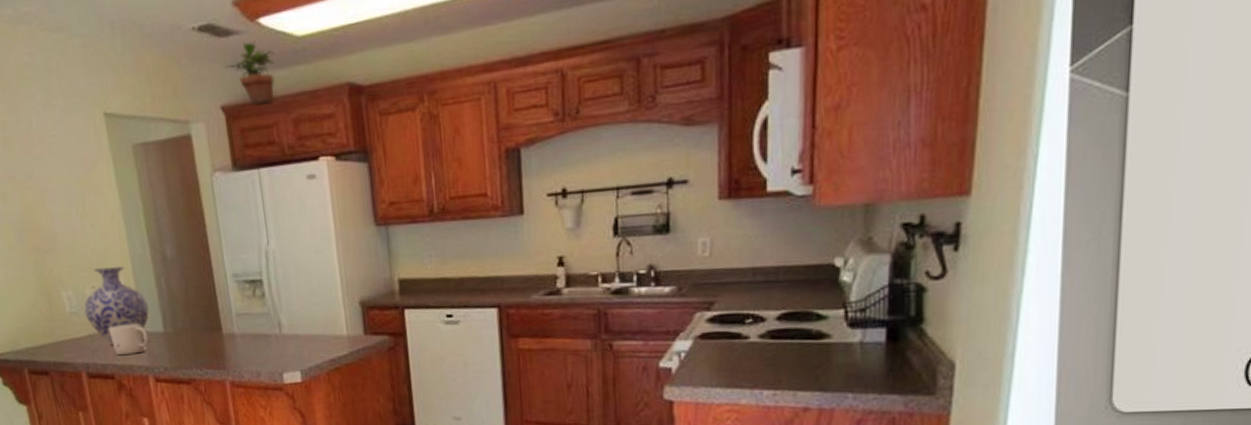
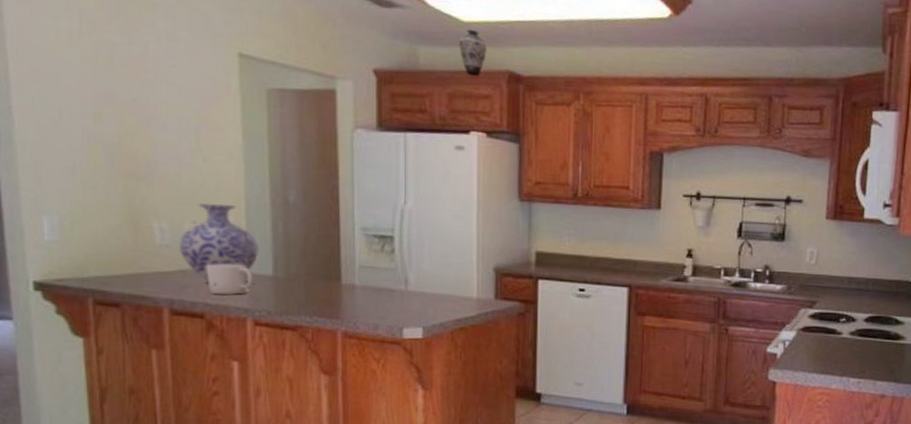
potted plant: present [224,40,275,106] -> none [382,14,437,77]
decorative vase: none [296,43,325,96] -> present [459,29,487,77]

